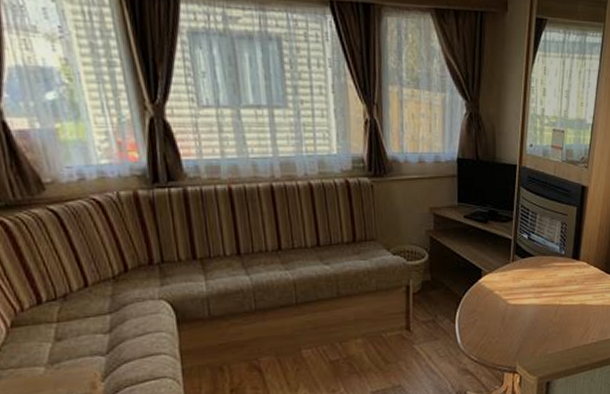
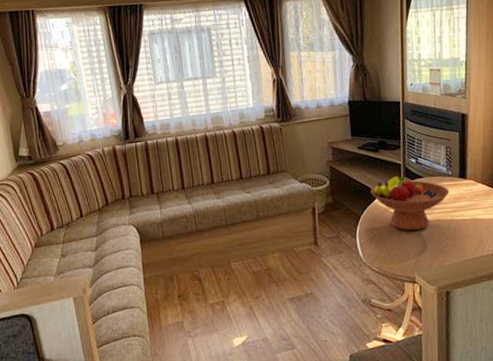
fruit bowl: none [474,252,561,316] -> present [370,176,450,231]

